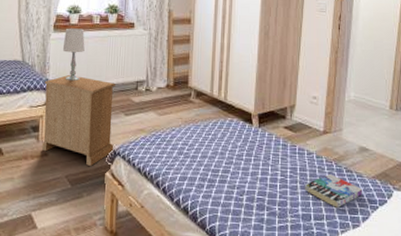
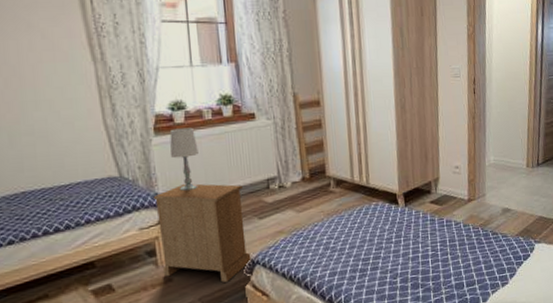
book: present [304,174,363,208] -> none [455,240,509,271]

